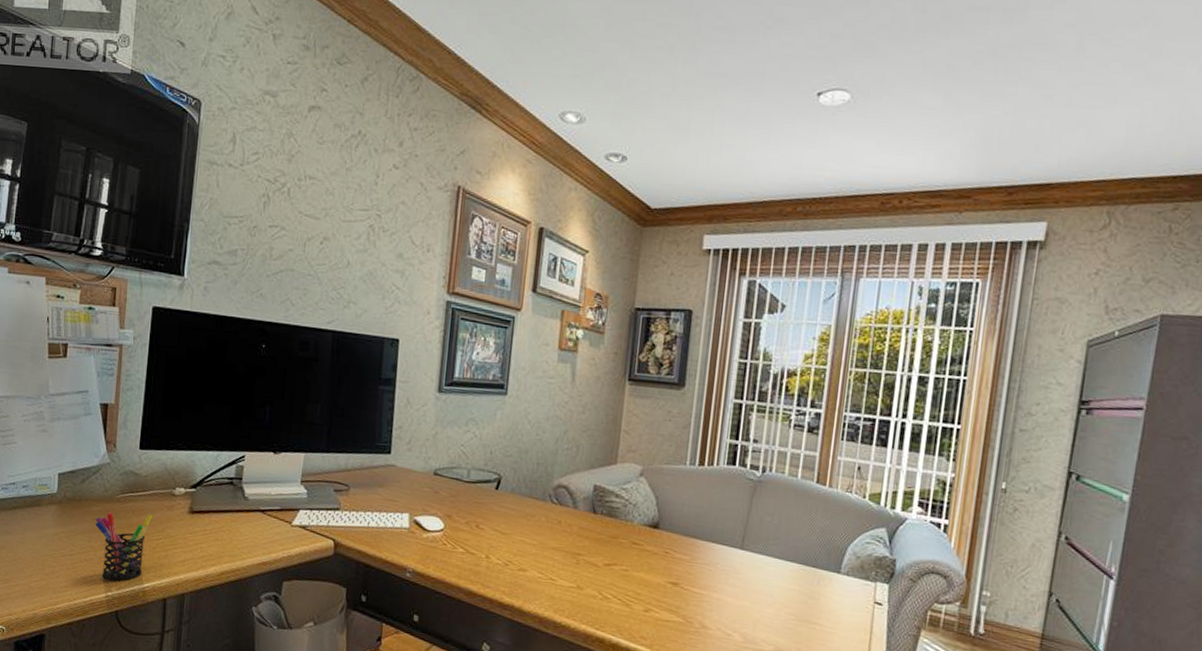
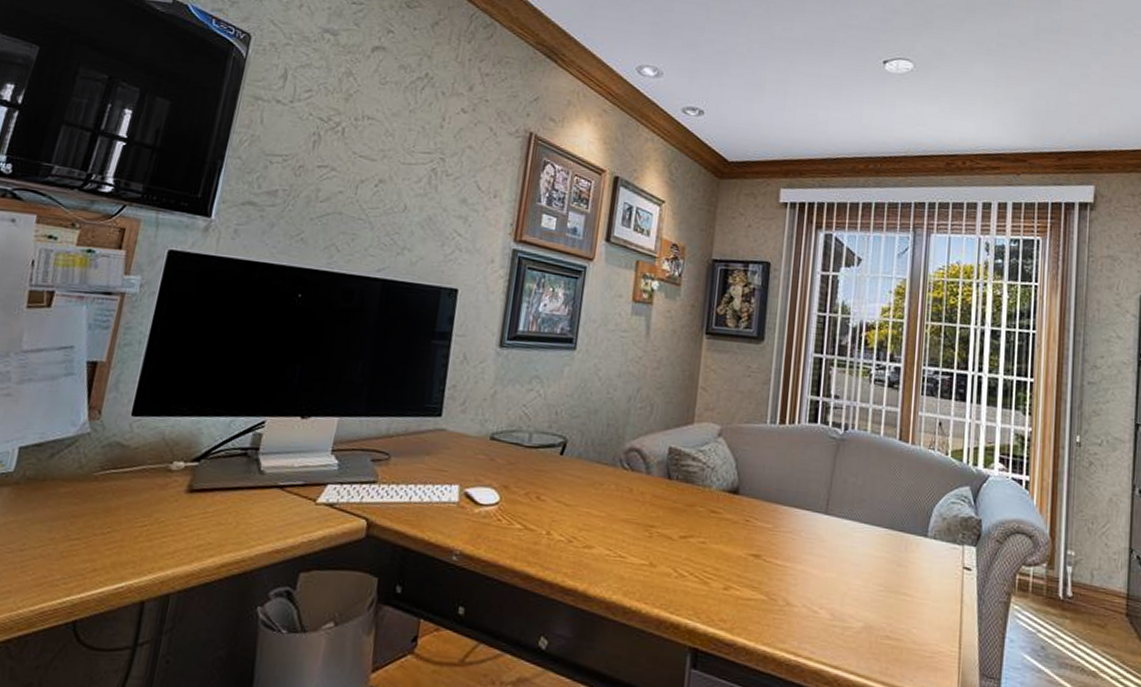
pen holder: present [95,512,152,581] -> none [60,494,139,582]

